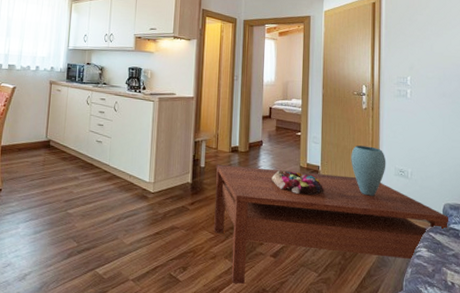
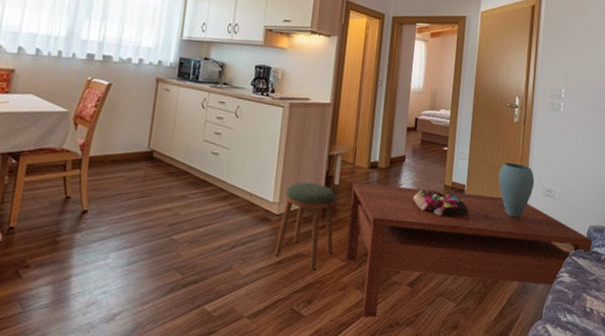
stool: none [153,164,203,240] -> present [275,181,336,269]

